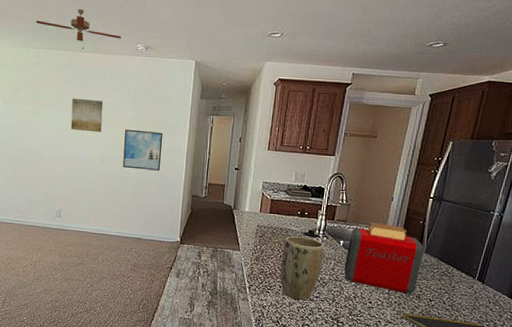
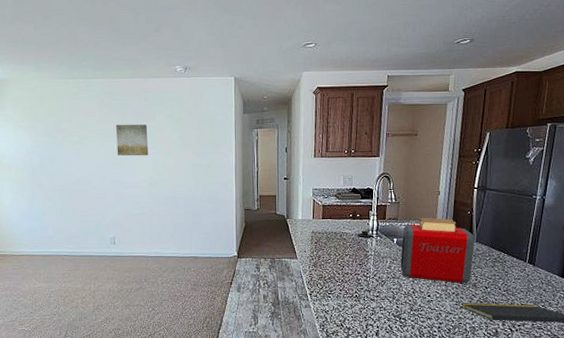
ceiling fan: present [35,8,122,49] -> none [72,36,159,75]
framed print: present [123,129,163,171] -> none [172,150,211,189]
plant pot: present [280,236,325,300] -> none [338,238,379,301]

